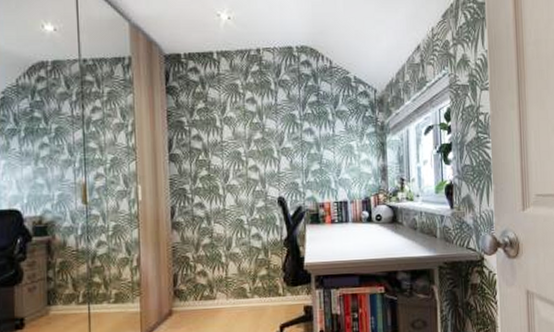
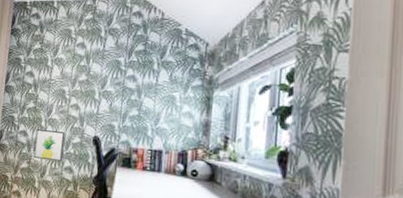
wall art: none [214,198,249,231] -> present [33,129,65,162]

